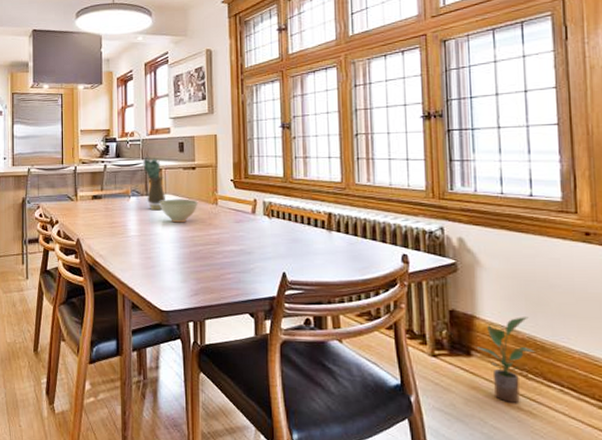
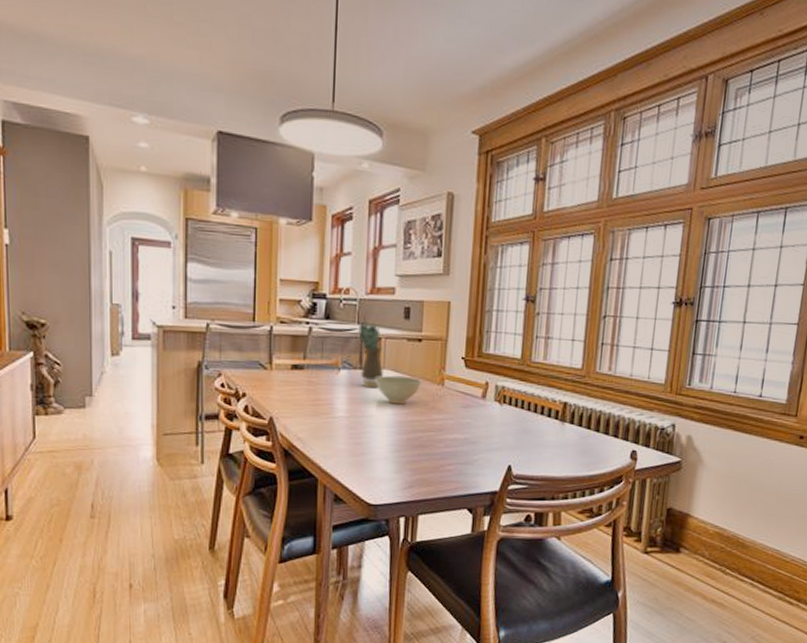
potted plant: present [476,317,535,403] -> none [685,515,736,596]

